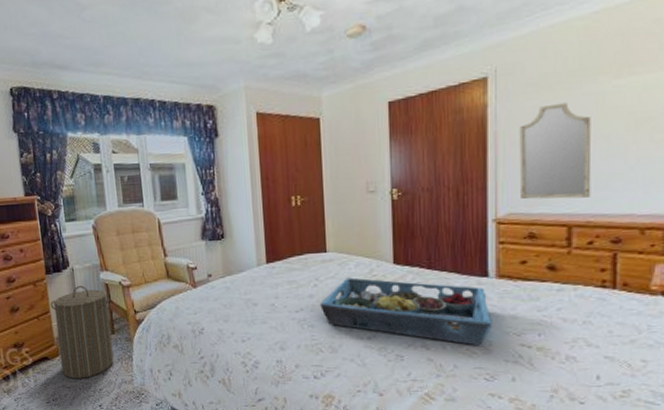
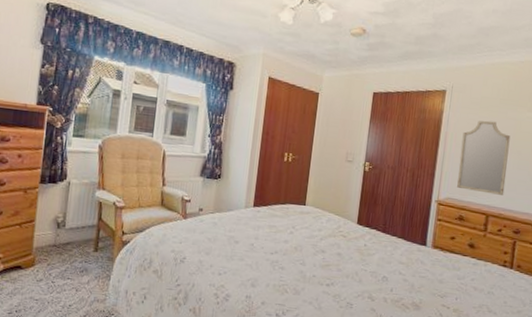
laundry hamper: present [50,285,114,379] -> none [33,199,102,292]
serving tray: present [320,277,492,346] -> none [292,230,424,303]

